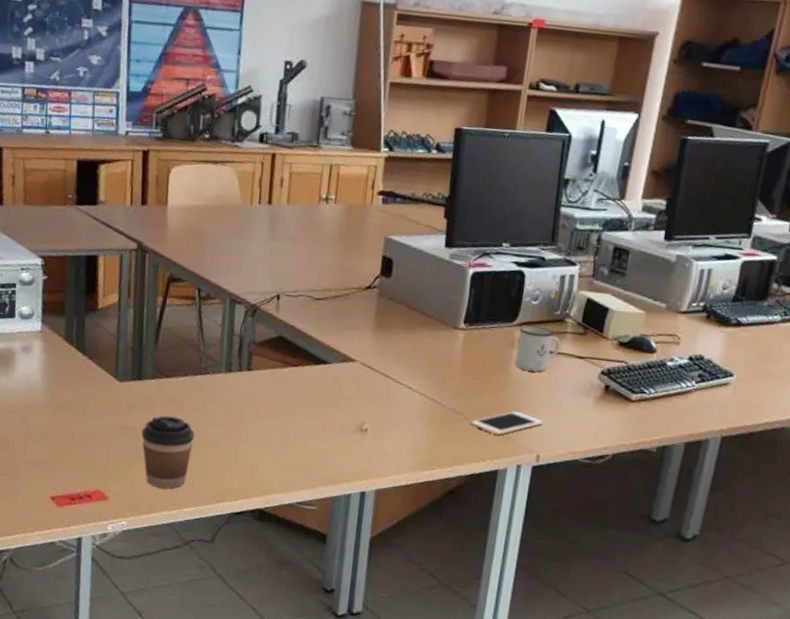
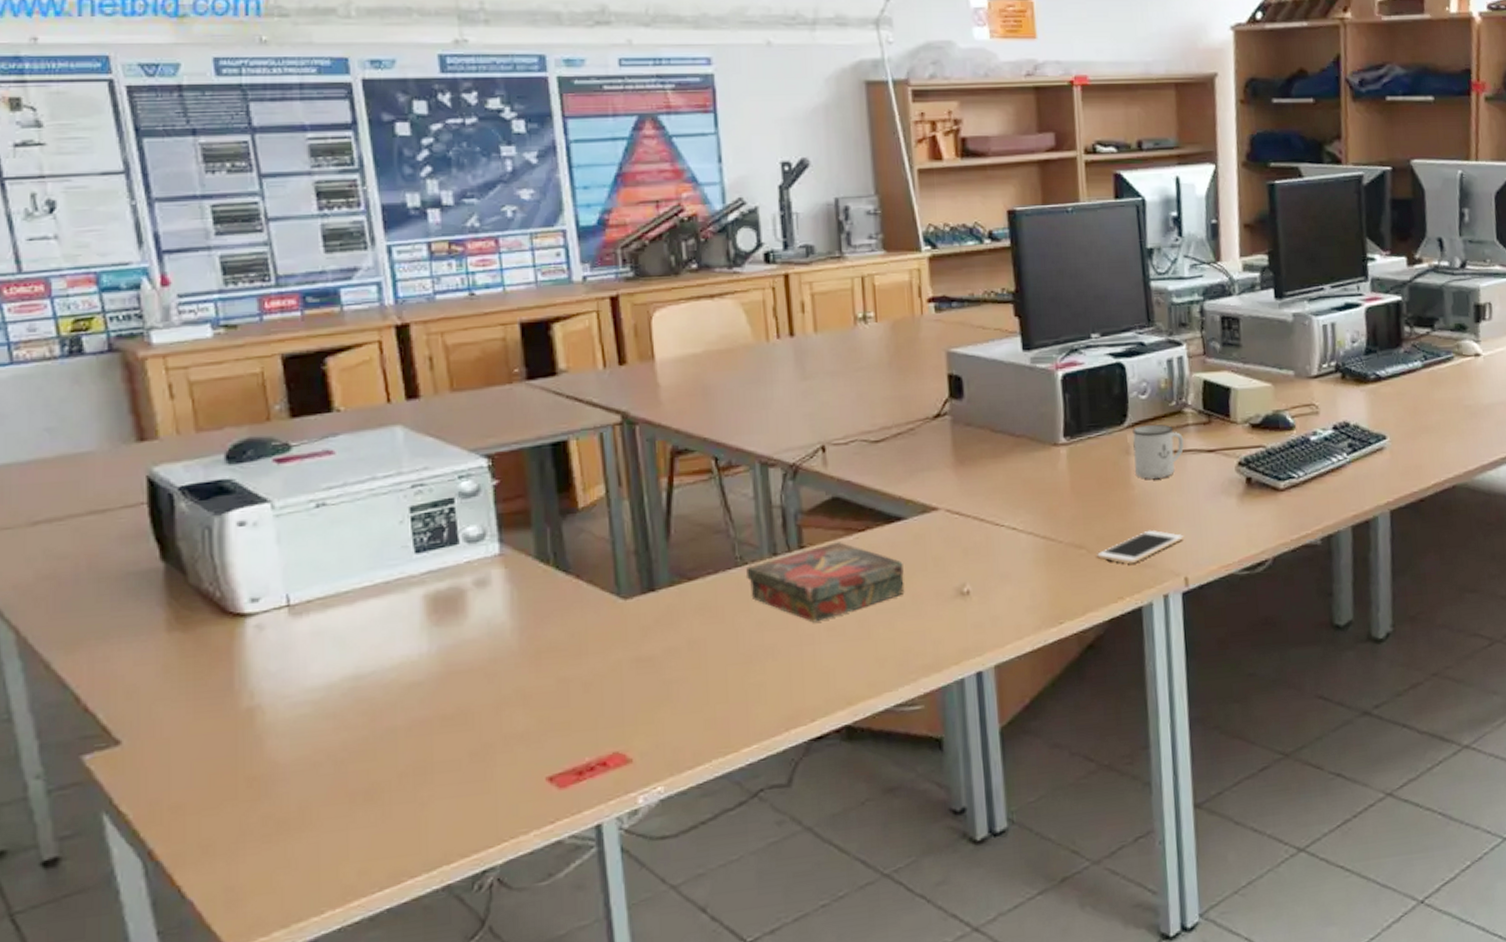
coffee cup: present [141,415,195,489] -> none [665,629,741,729]
book: none [207,370,322,428] -> present [746,542,905,623]

